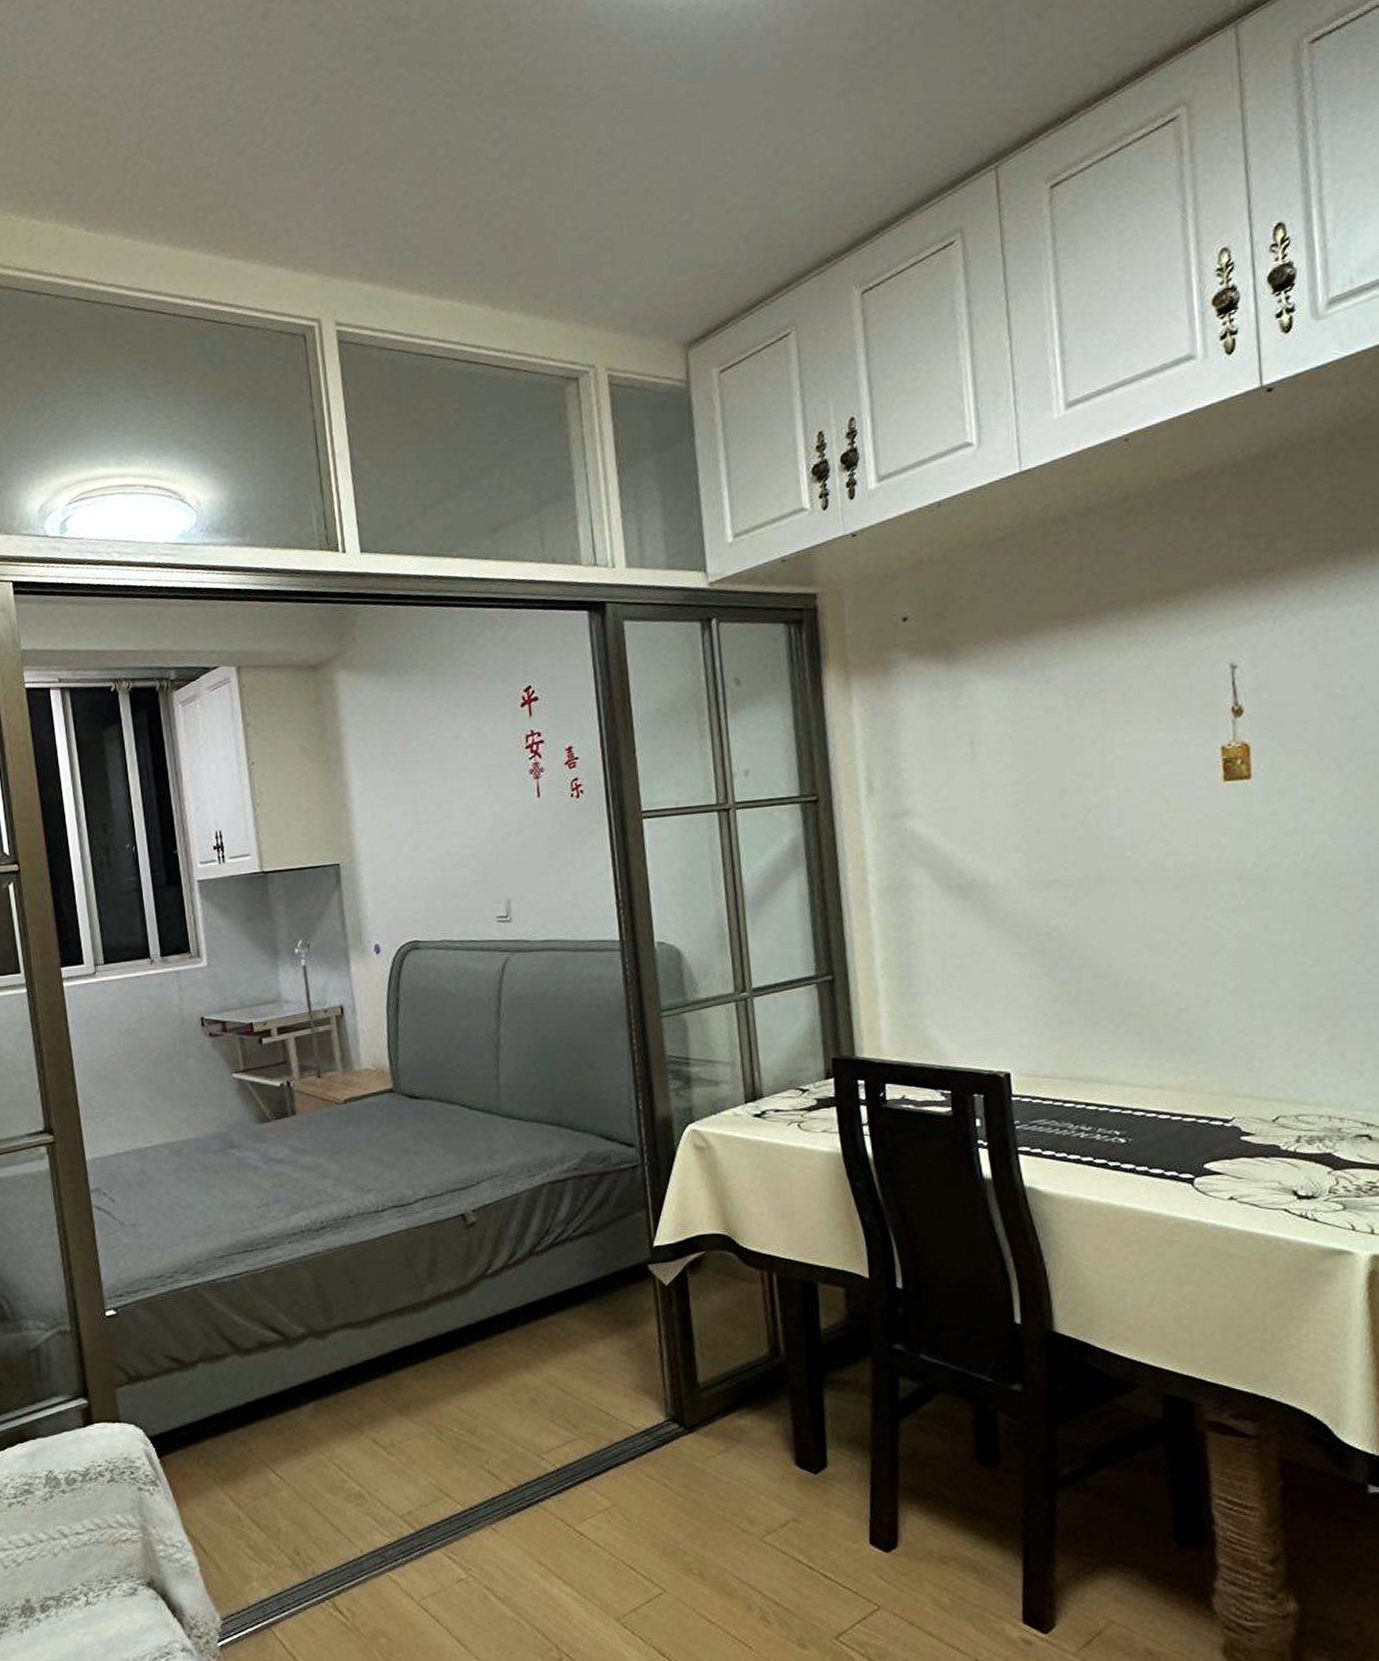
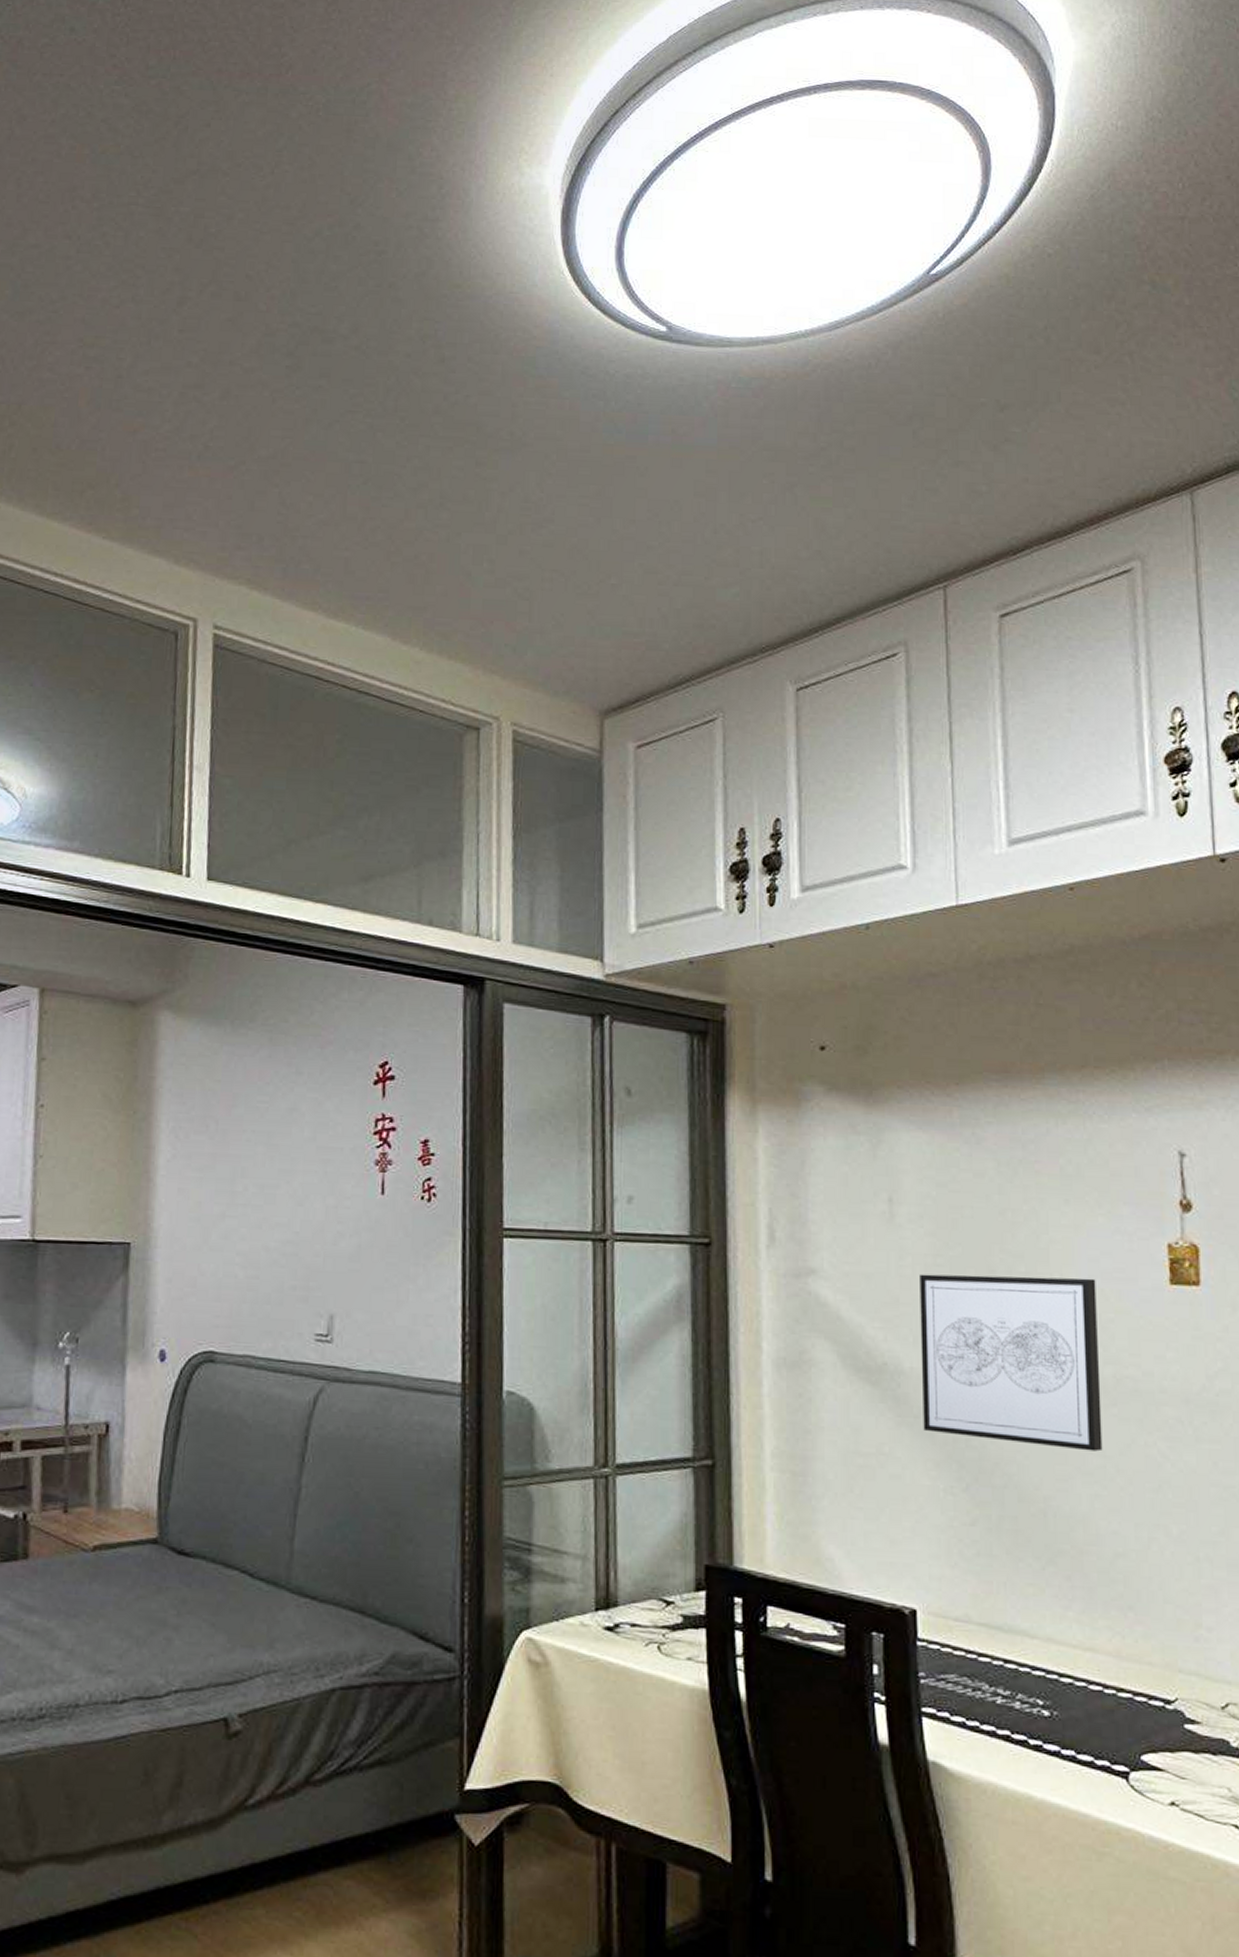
wall art: none [1001,785,1166,931] -> present [920,1274,1103,1452]

